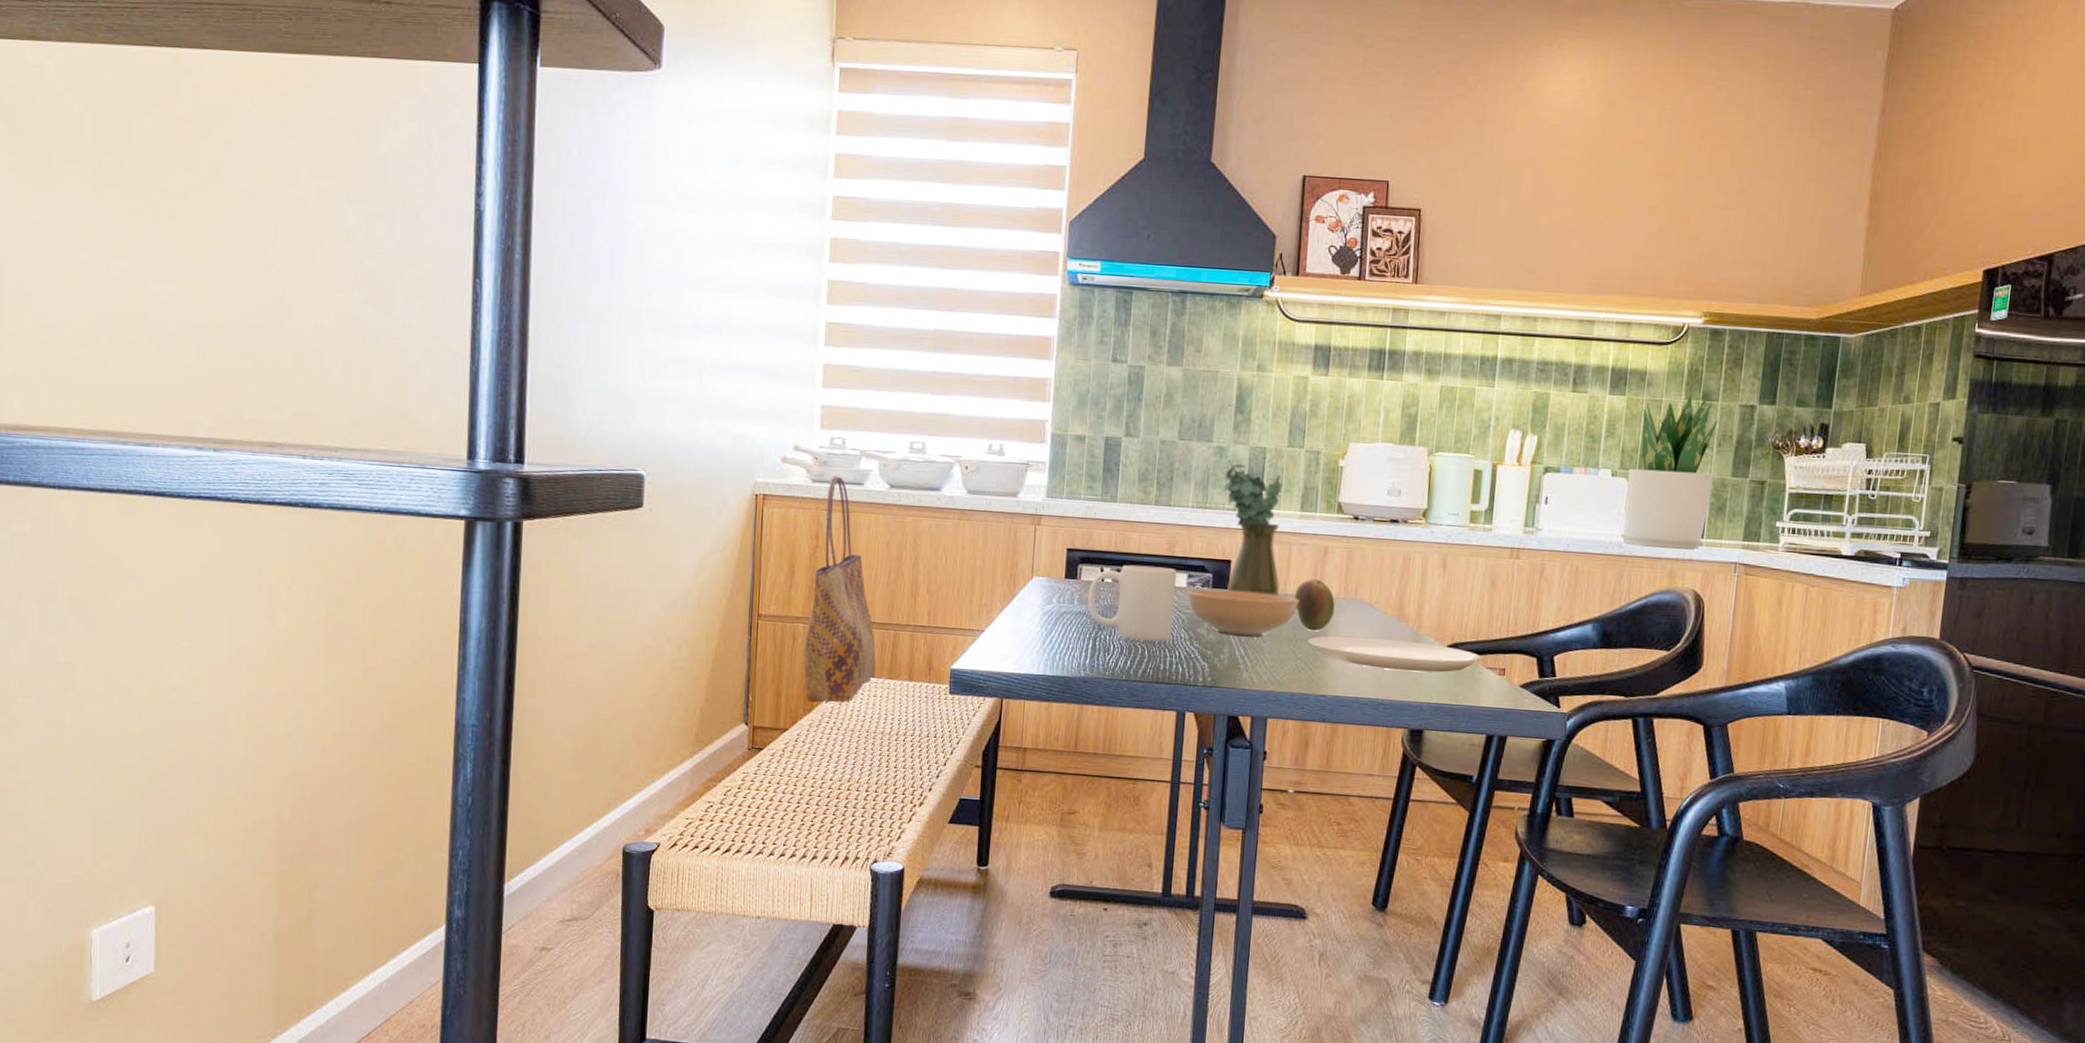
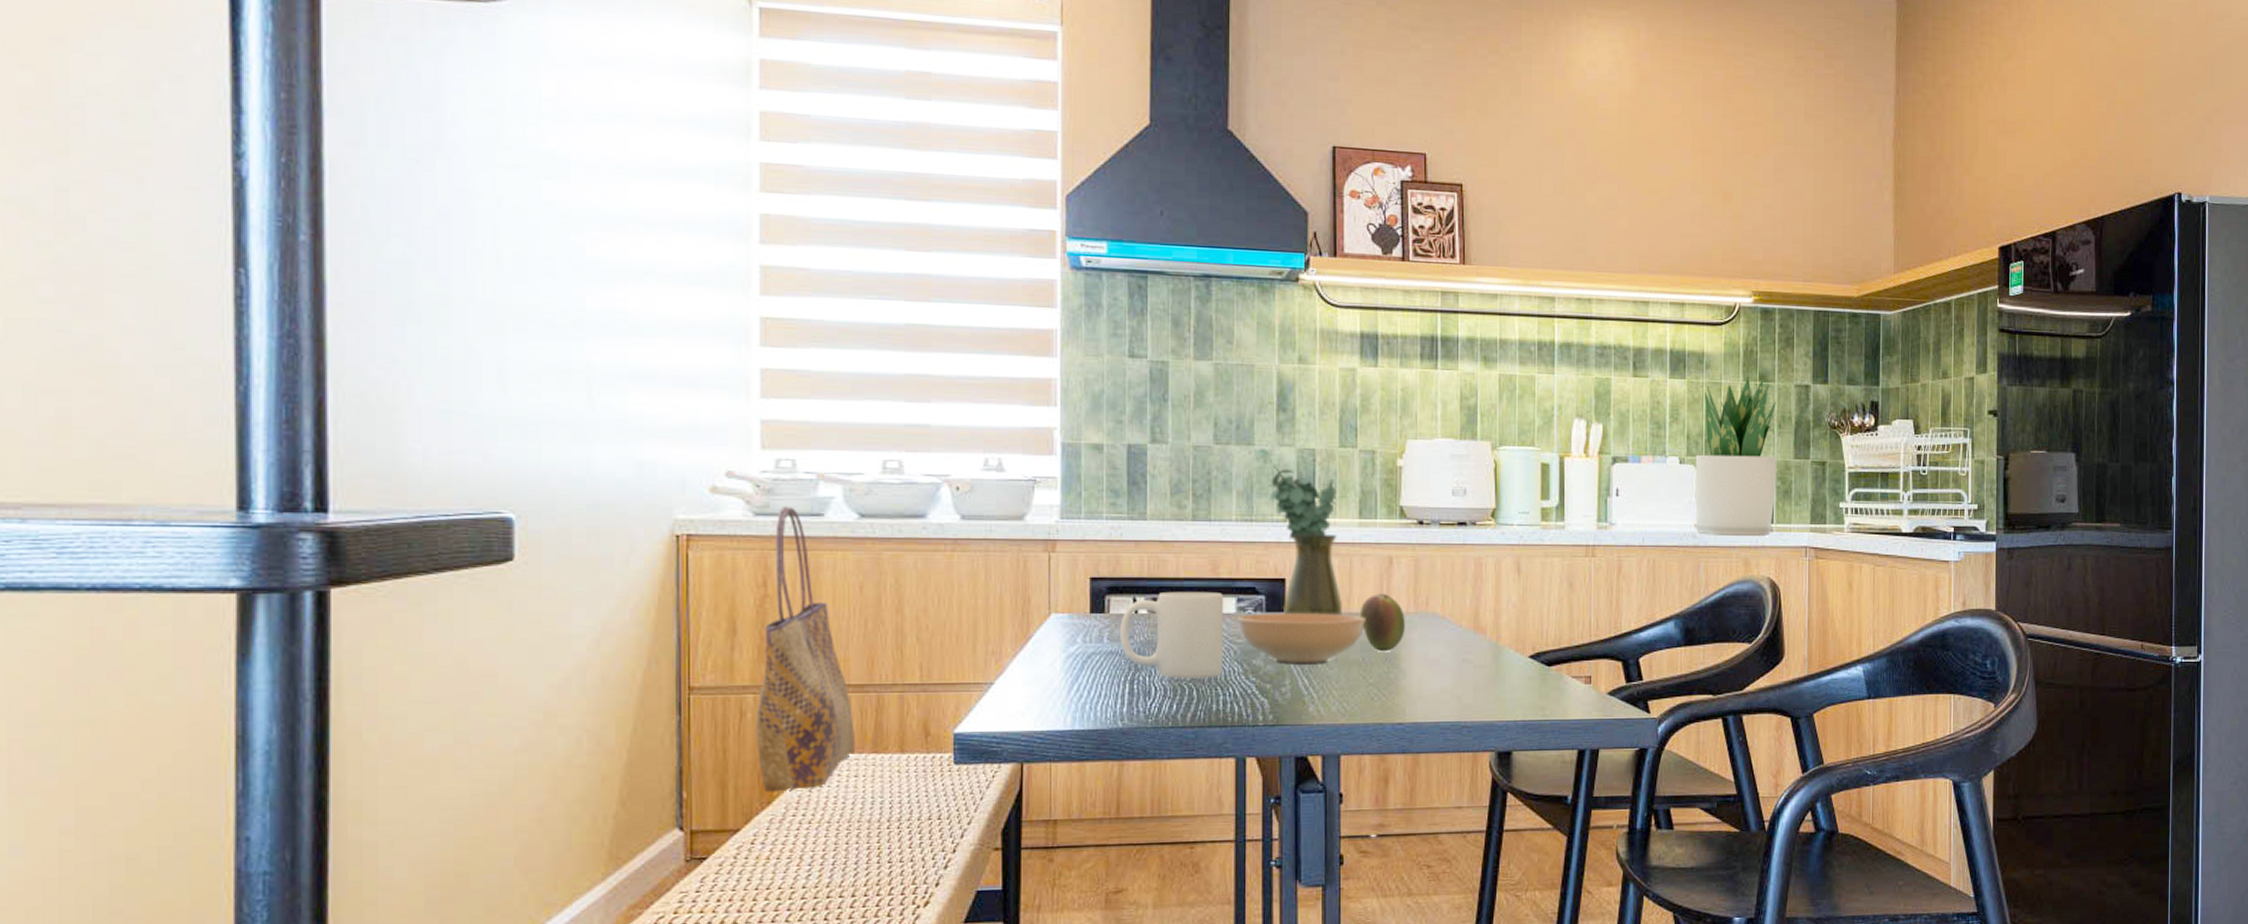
plate: present [1307,636,1481,673] -> none [1378,654,1565,687]

